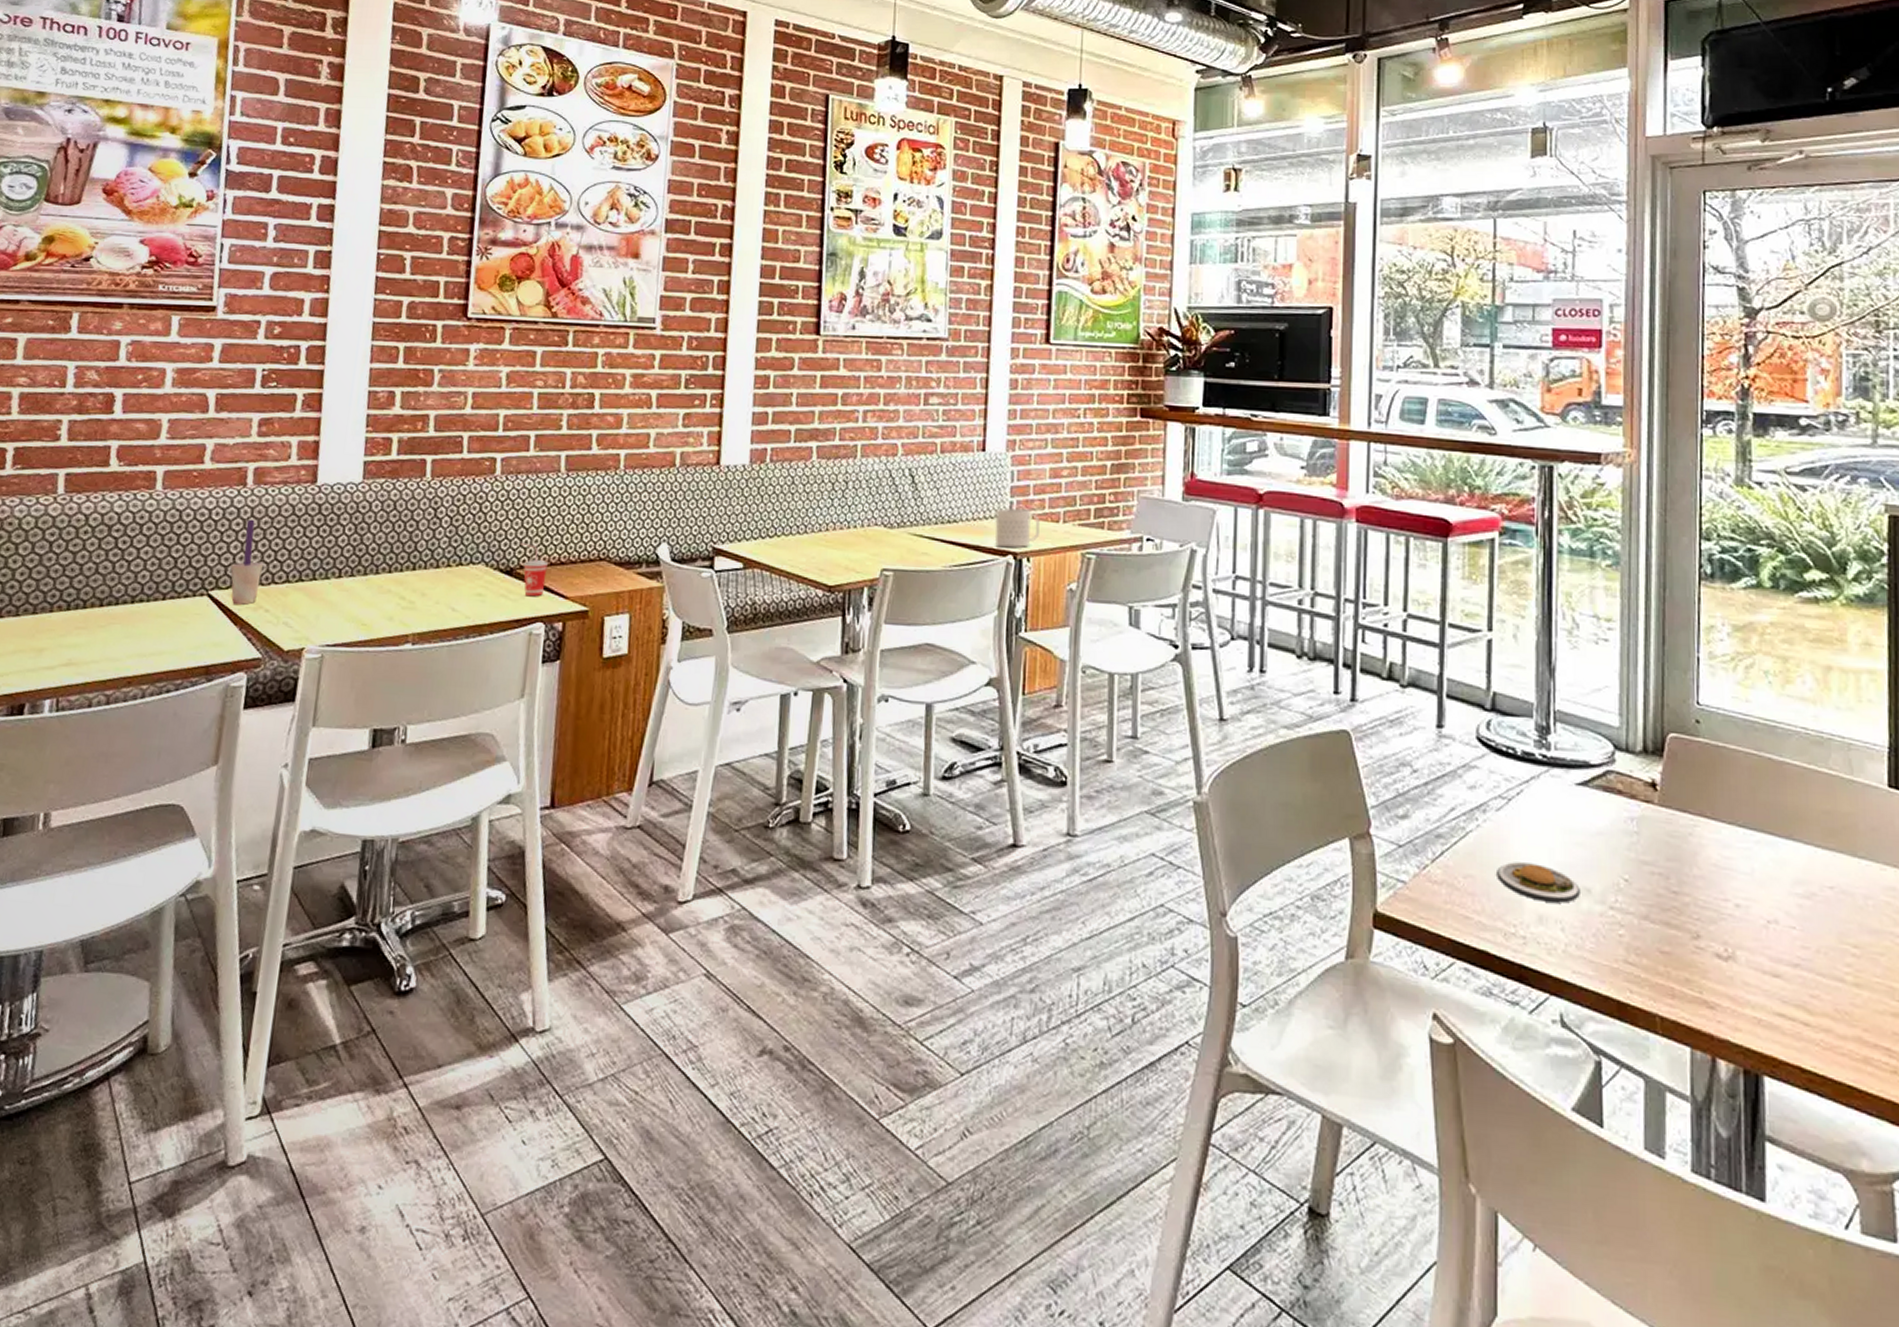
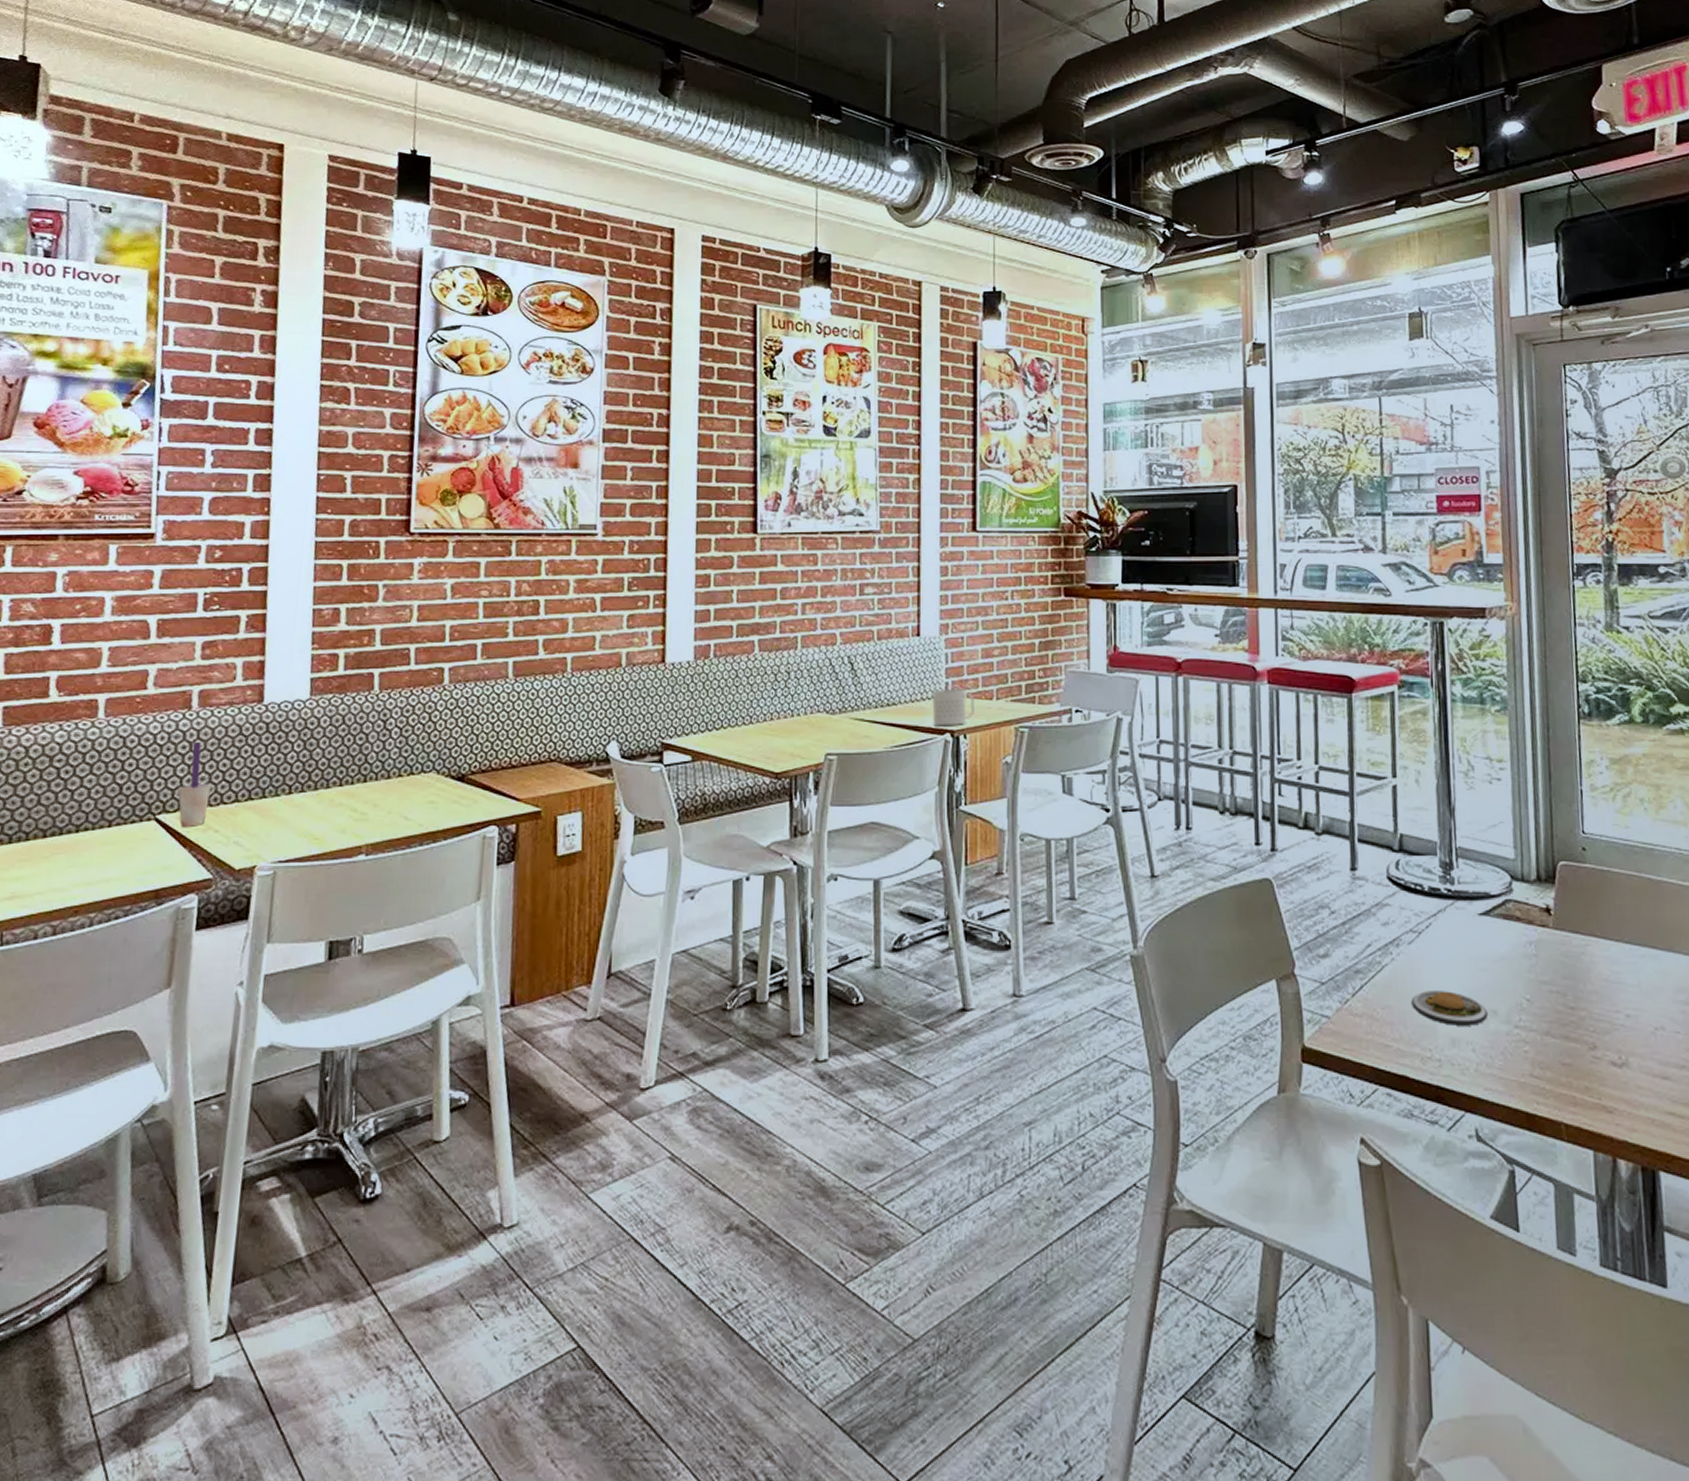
beverage cup: present [519,542,549,597] -> none [470,748,500,801]

